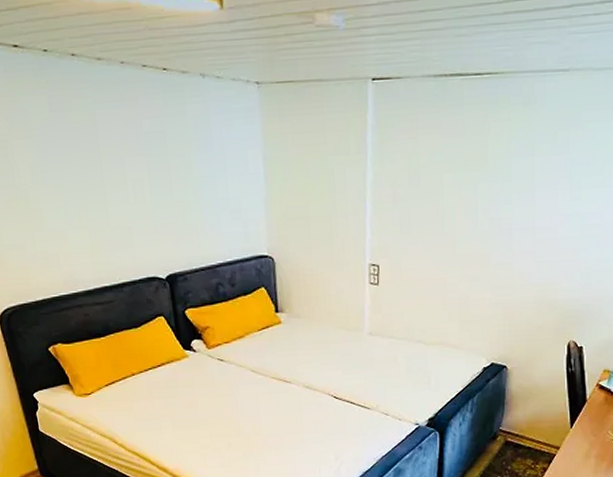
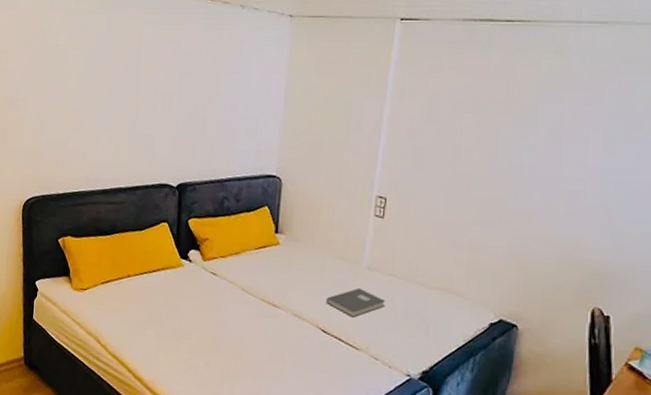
book: none [333,353,390,381] -> present [325,287,386,317]

